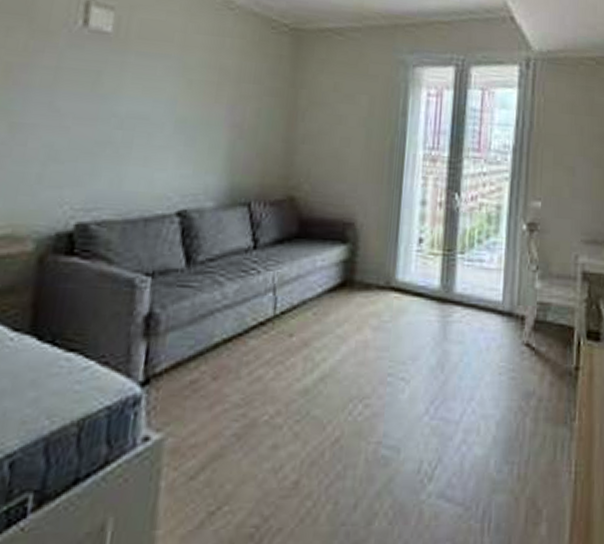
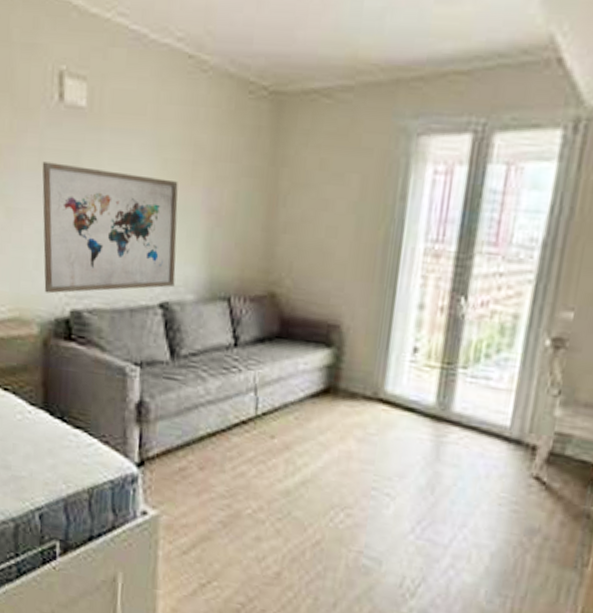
wall art: none [46,79,202,208] -> present [42,161,178,294]

